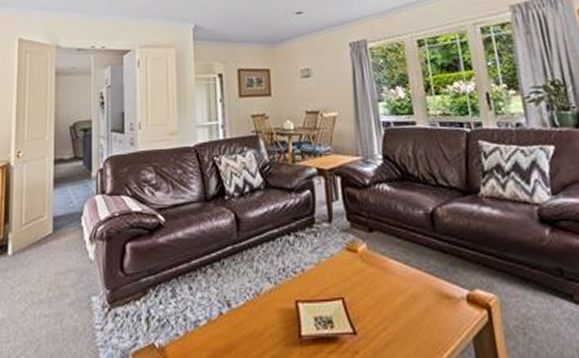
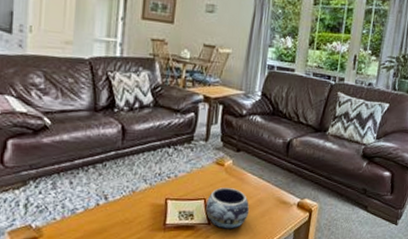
decorative bowl: none [345,281,404,340] -> present [206,188,250,229]

